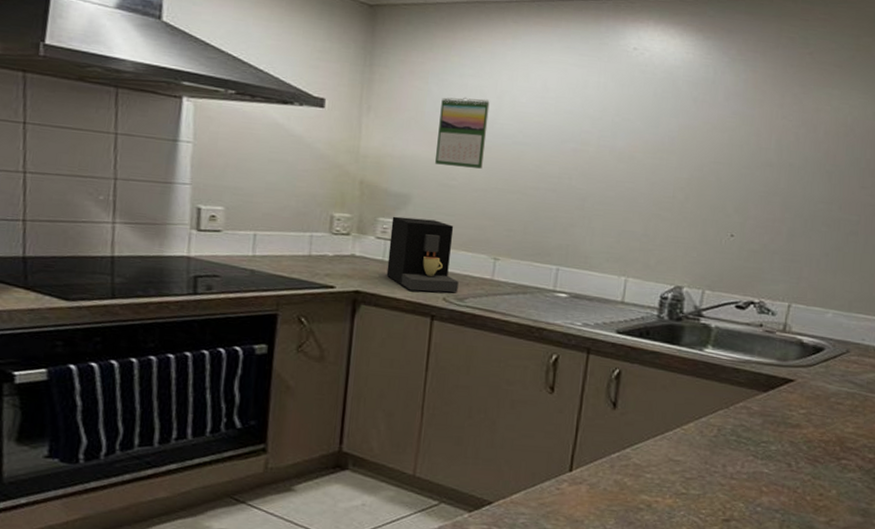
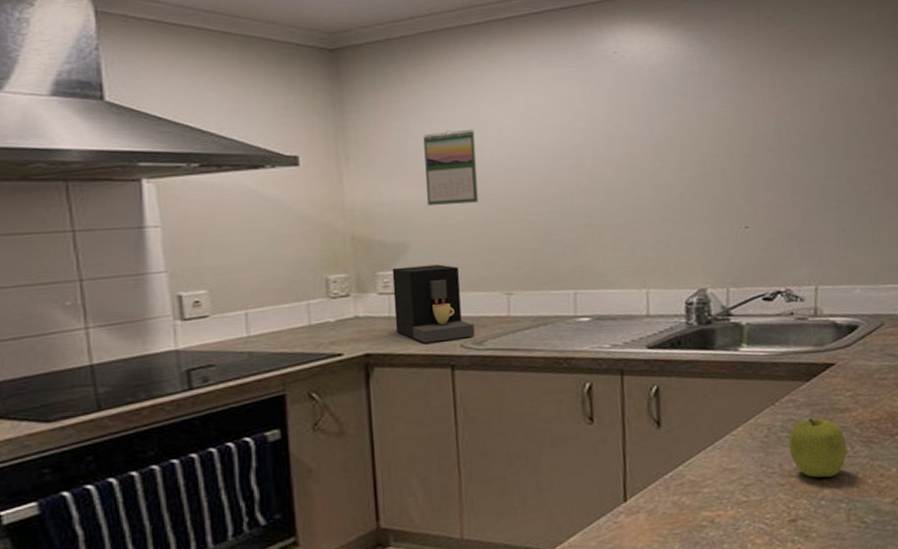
fruit: none [735,427,792,487] -> present [788,417,847,478]

